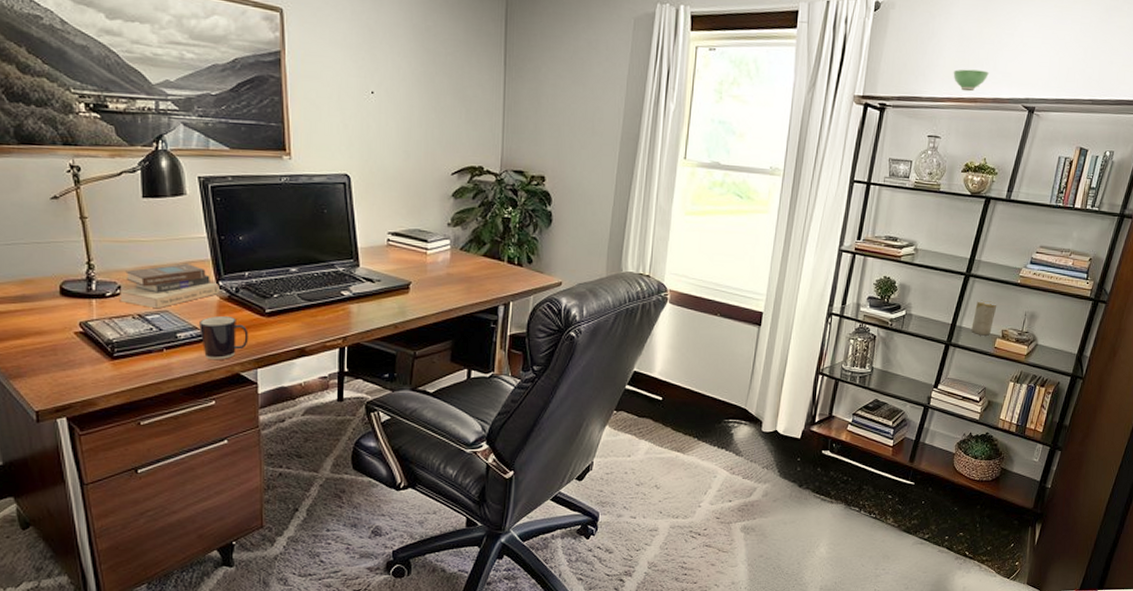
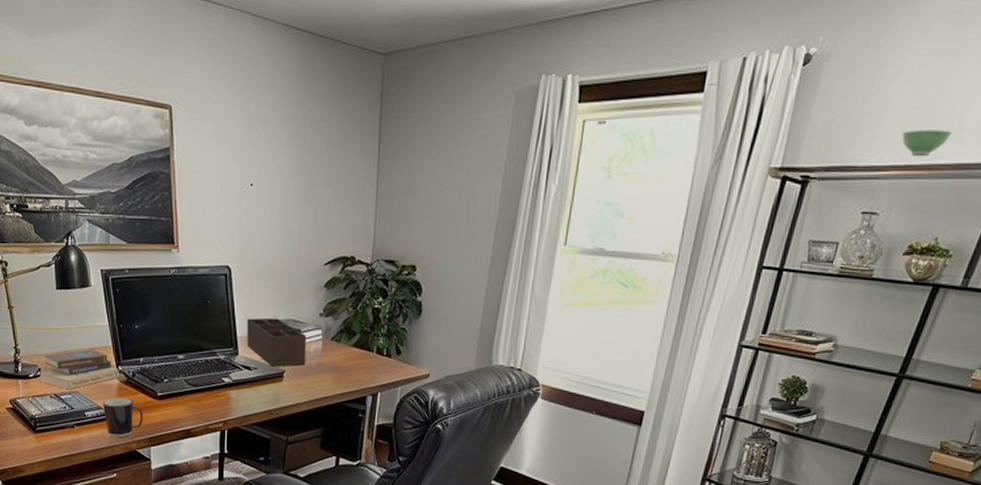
desk organizer: none [368,227,434,279] -> present [246,317,307,367]
candle: present [971,301,996,337] -> none [899,407,936,449]

